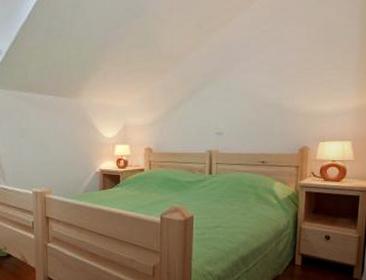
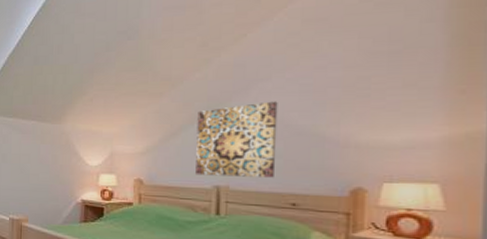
wall art: none [194,78,253,142] -> present [196,101,278,178]

